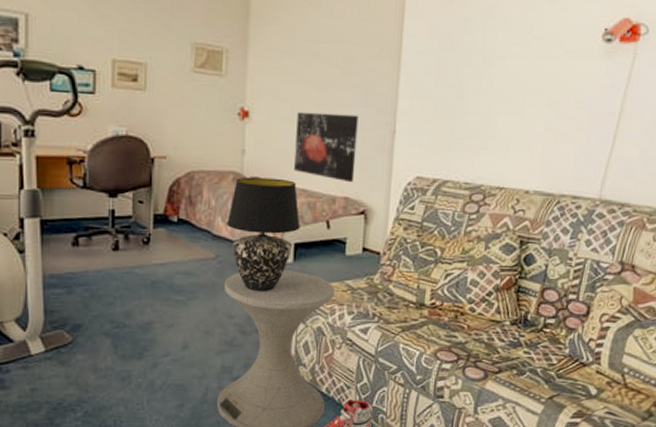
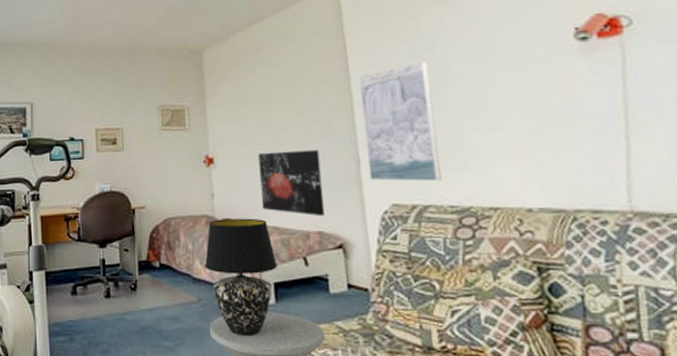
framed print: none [401,37,477,159] -> present [359,61,442,182]

